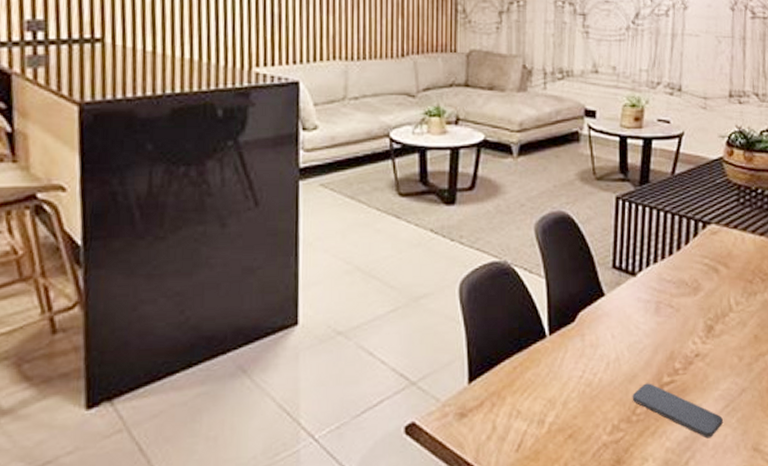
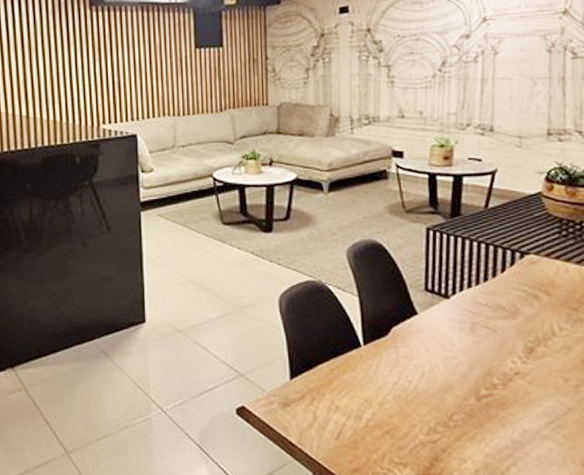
smartphone: present [632,383,723,437] -> none [448,394,547,449]

